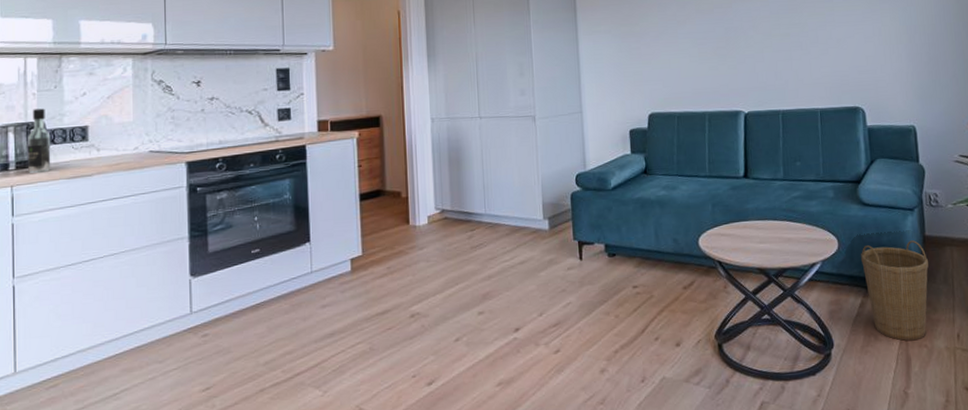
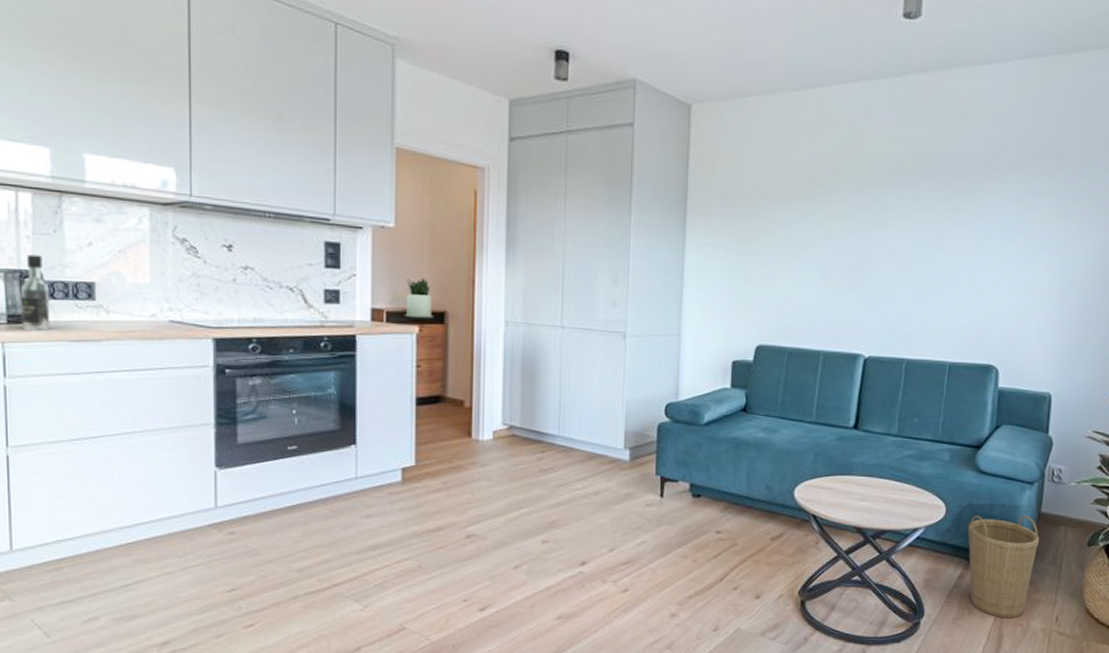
planter: none [345,89,370,126] -> present [403,277,433,319]

